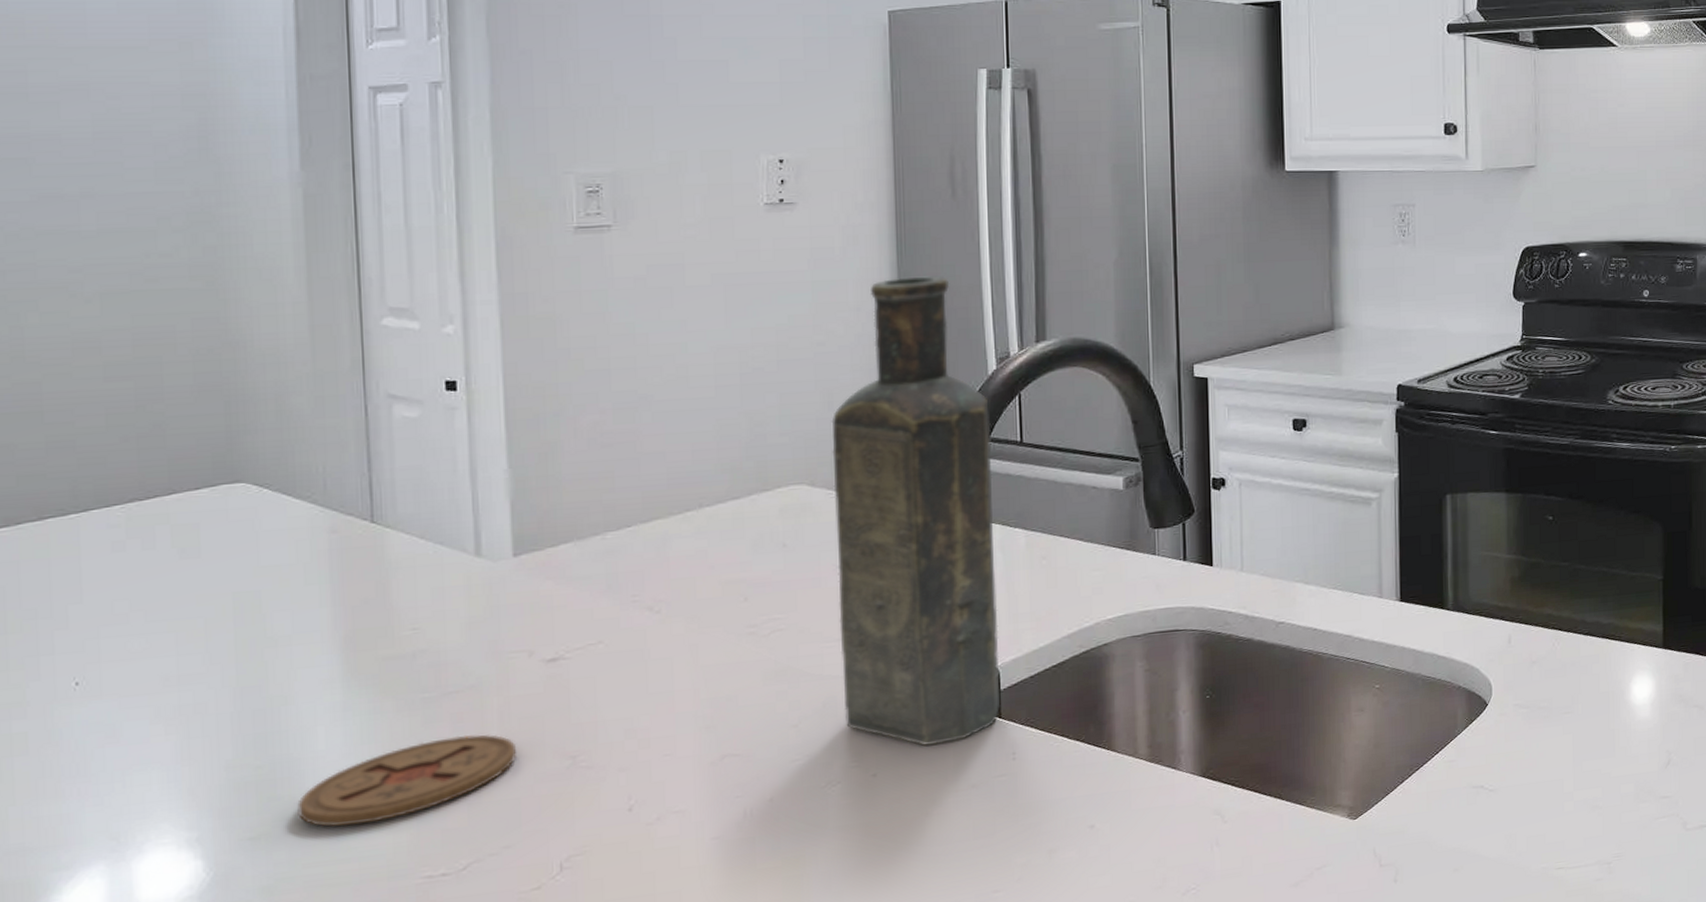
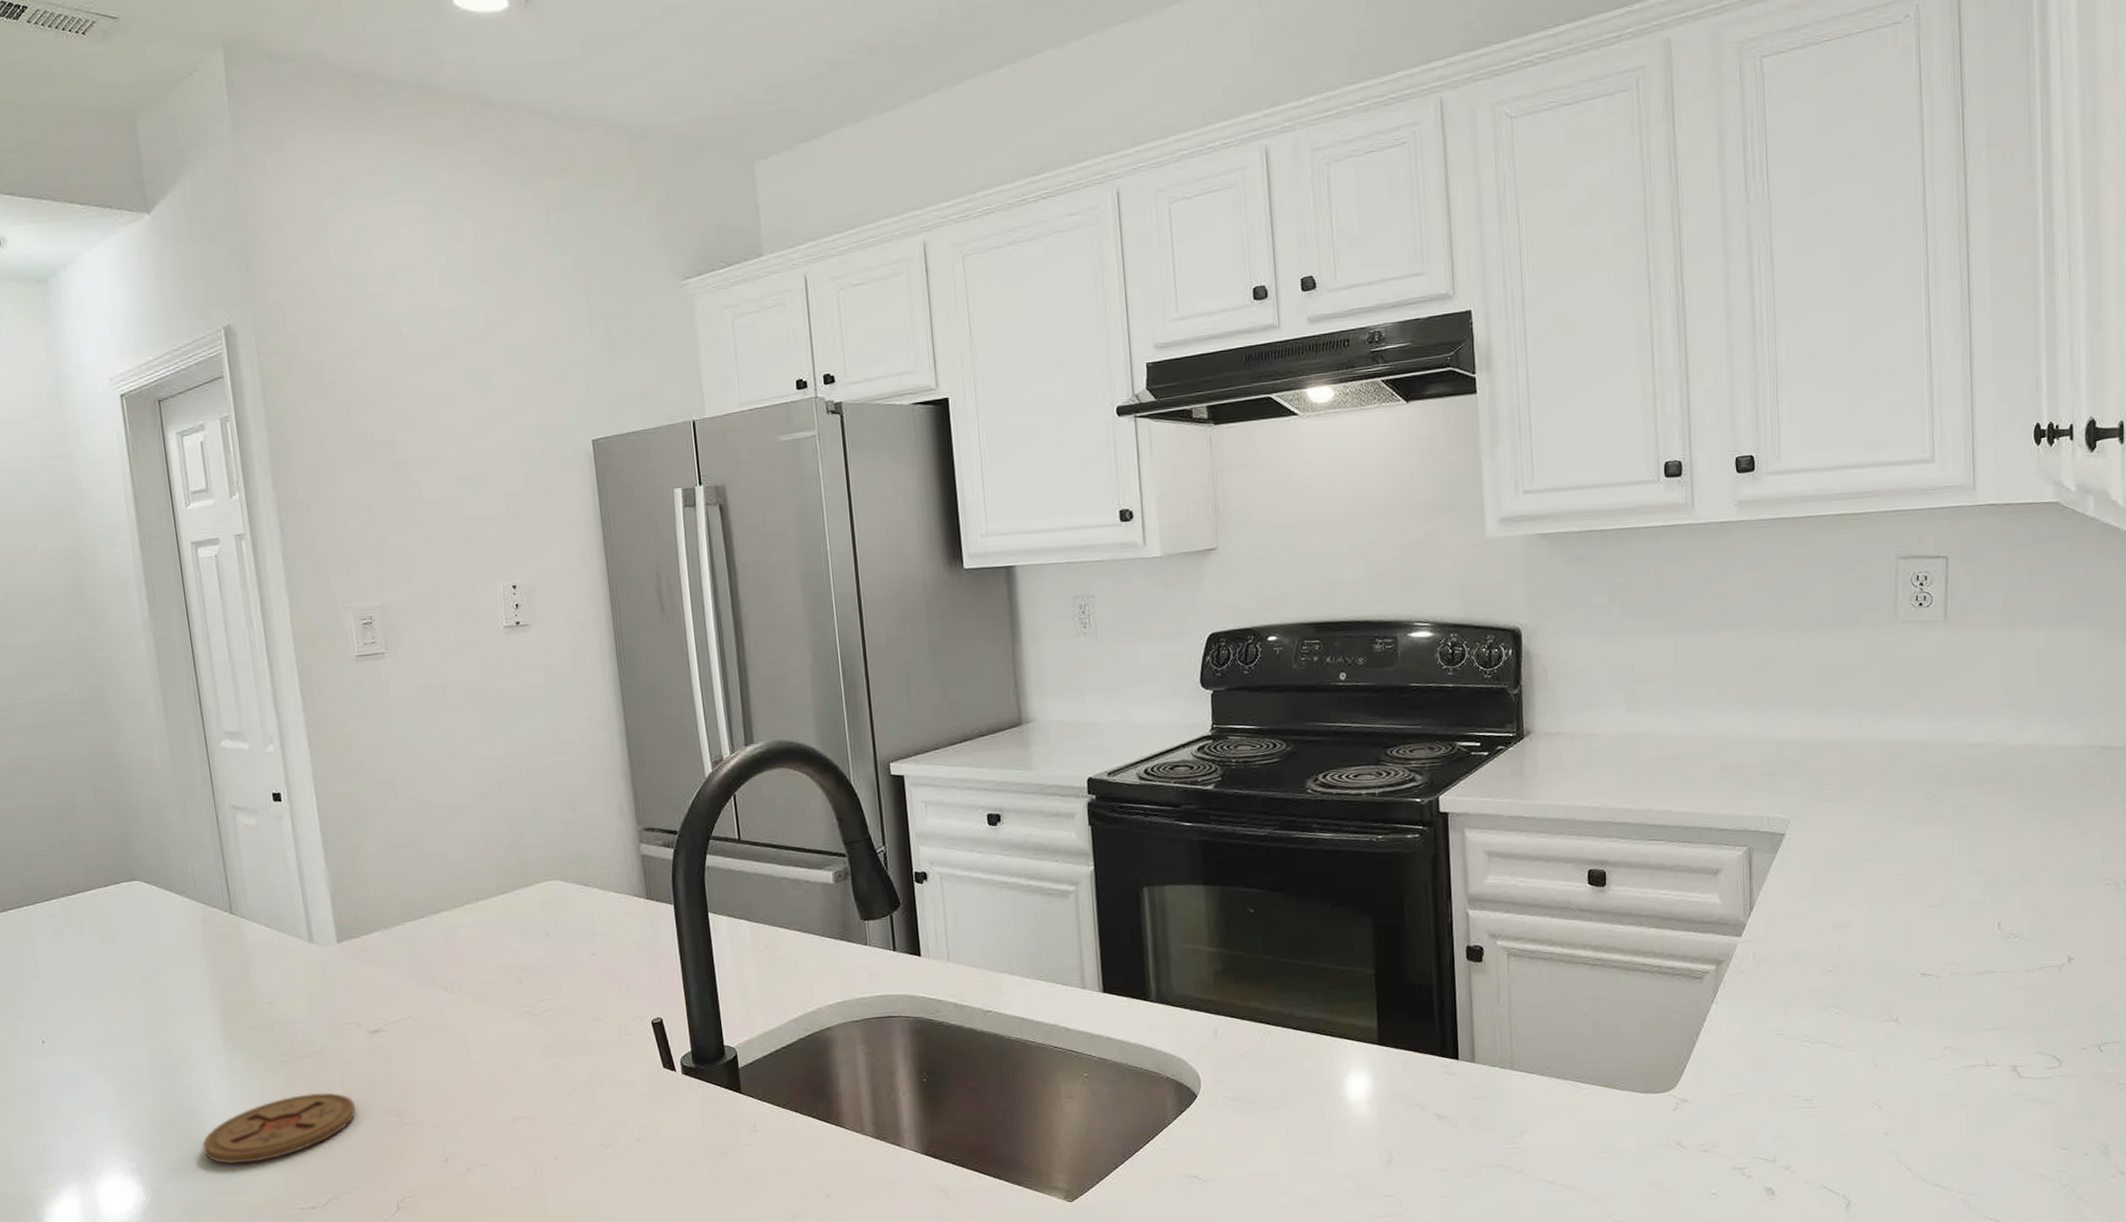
bottle: present [831,275,1001,746] -> none [576,686,740,1116]

